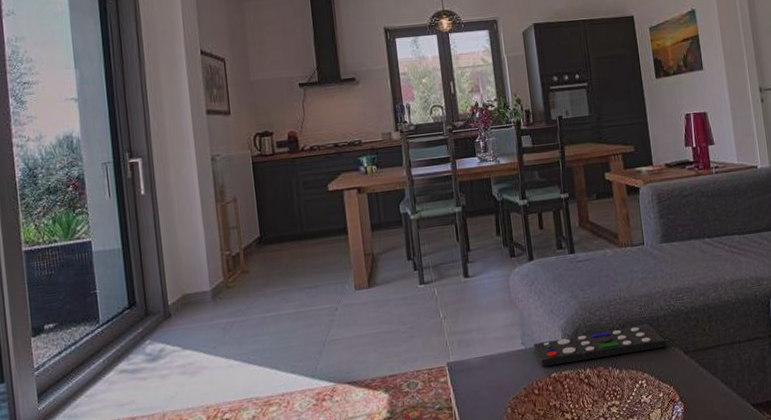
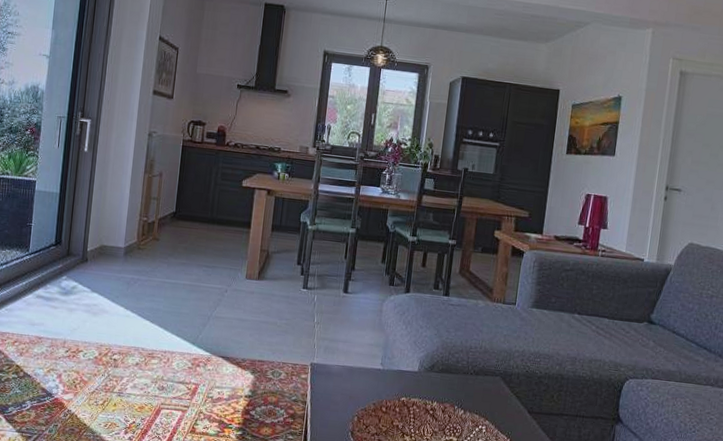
remote control: present [534,325,667,367] -> none [391,367,514,403]

